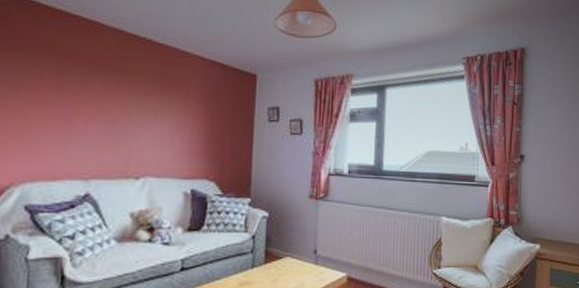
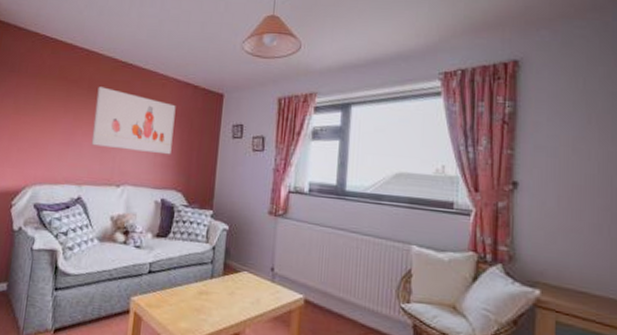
wall art: none [98,63,203,142] -> present [91,86,176,155]

